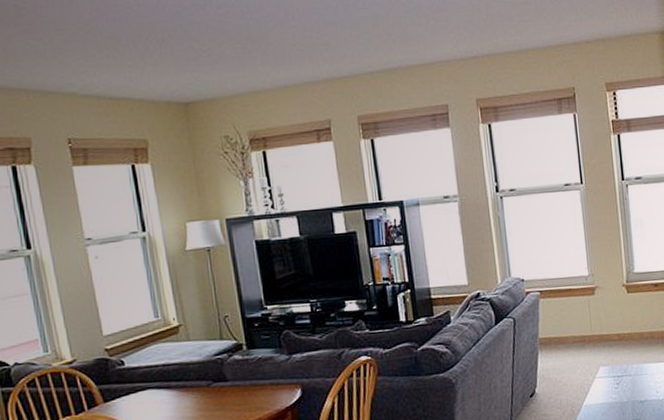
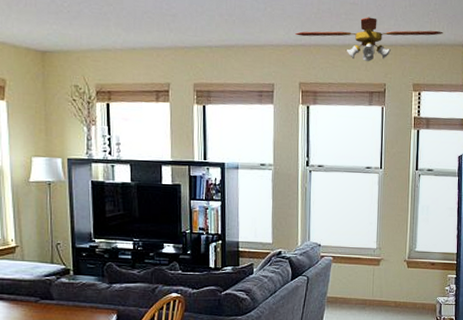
ceiling fan: none [464,15,633,66] -> present [295,17,443,62]

